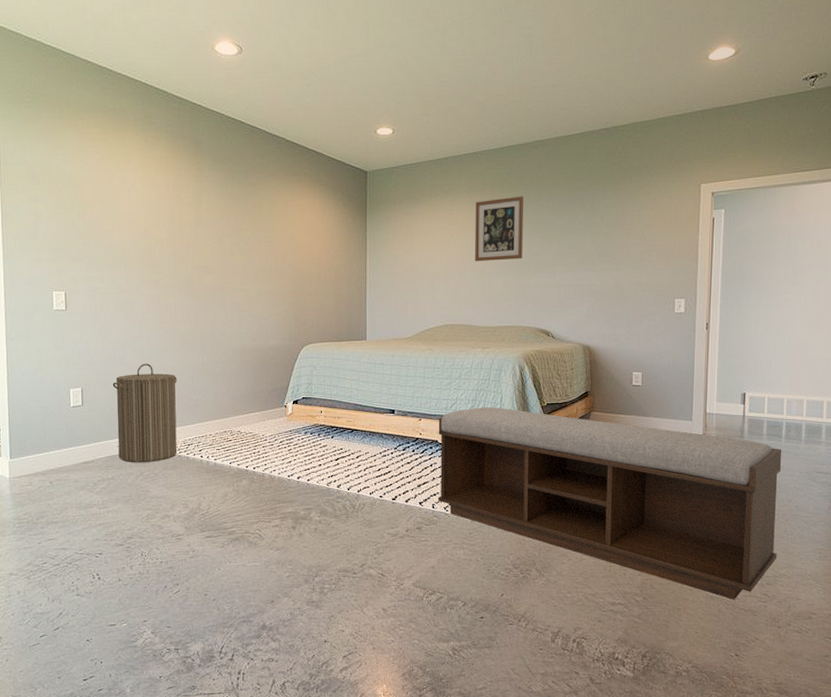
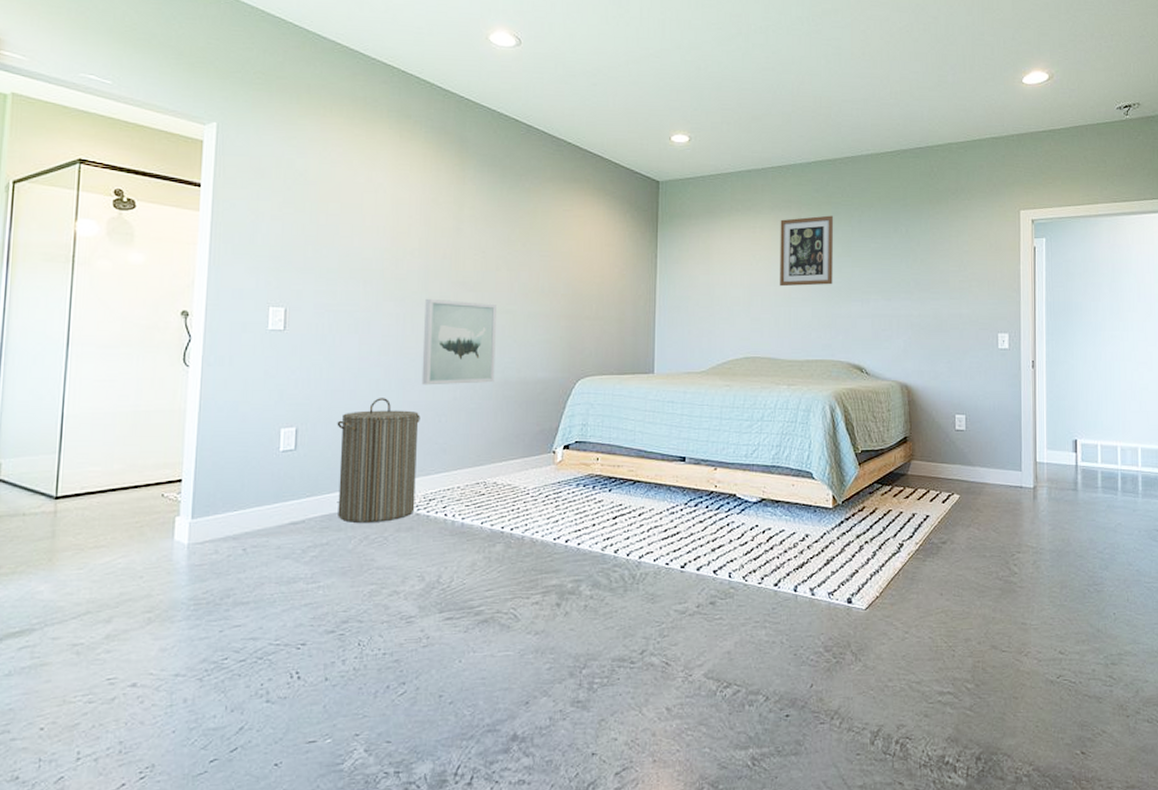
wall art: none [175,281,235,353] -> present [421,298,496,385]
bench: present [437,407,782,600] -> none [735,454,1121,684]

